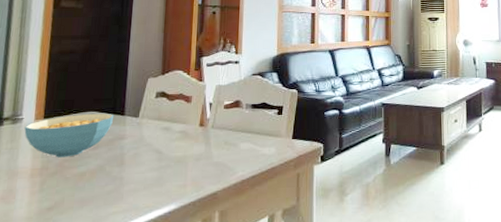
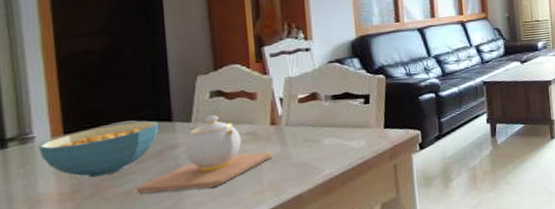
teapot: none [89,113,198,178] -> present [137,115,273,194]

